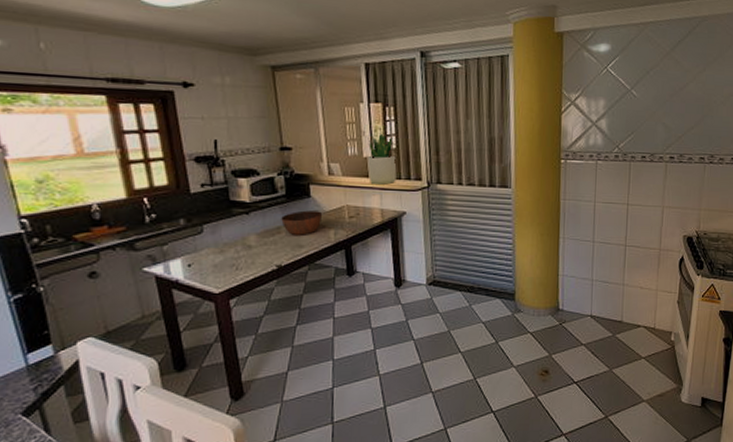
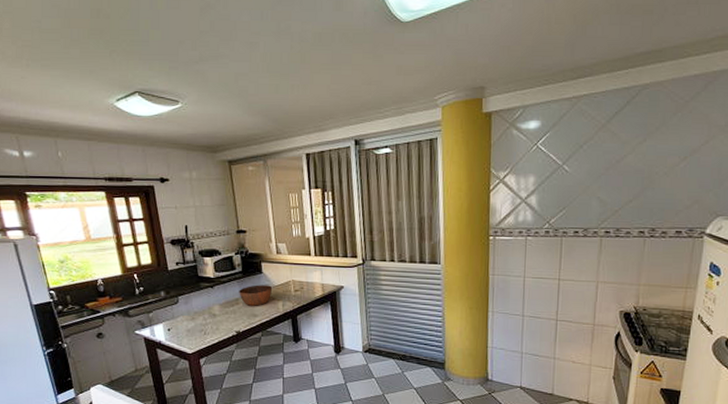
planter: present [366,131,397,185] -> none [309,214,335,262]

